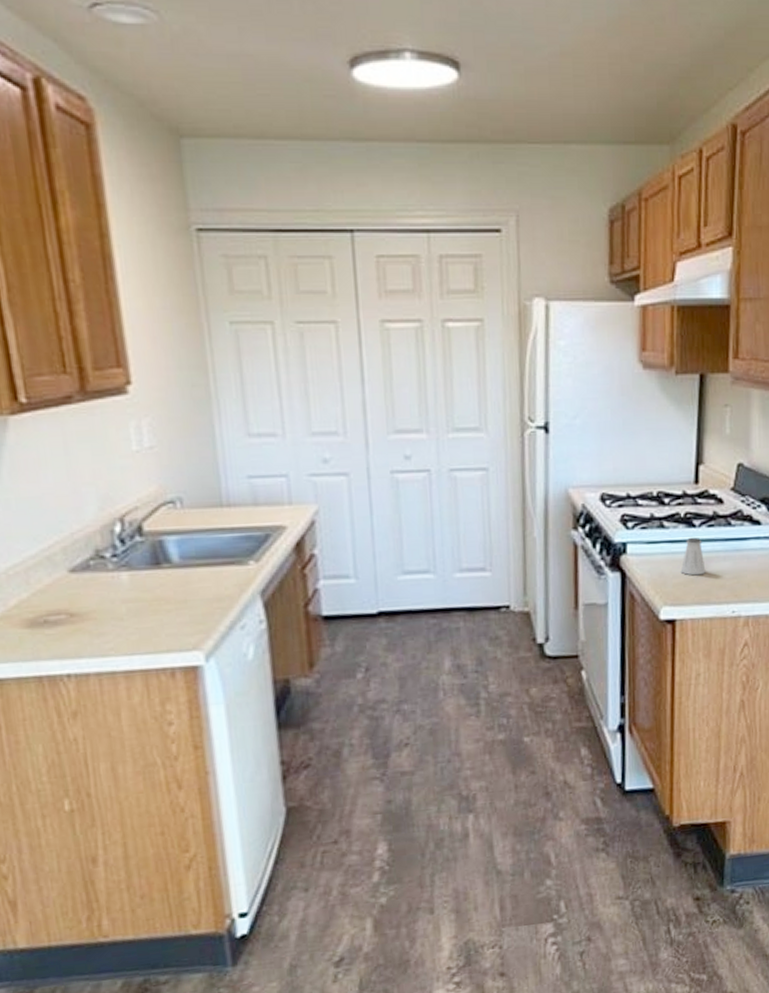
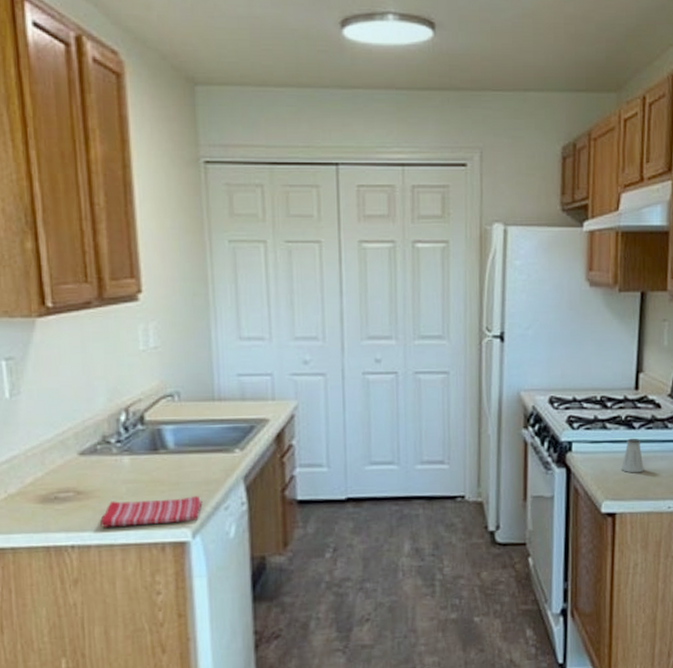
dish towel: none [98,614,215,654] -> present [100,496,203,529]

